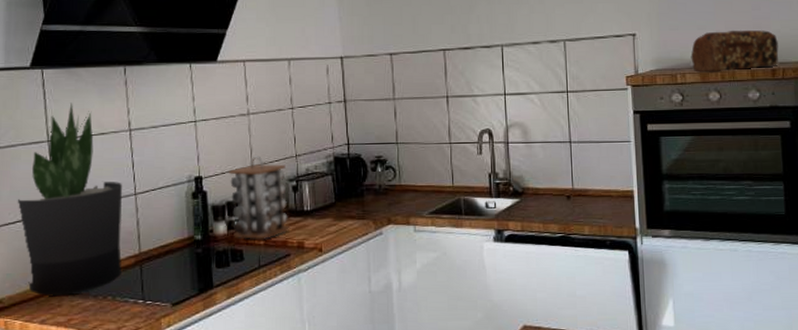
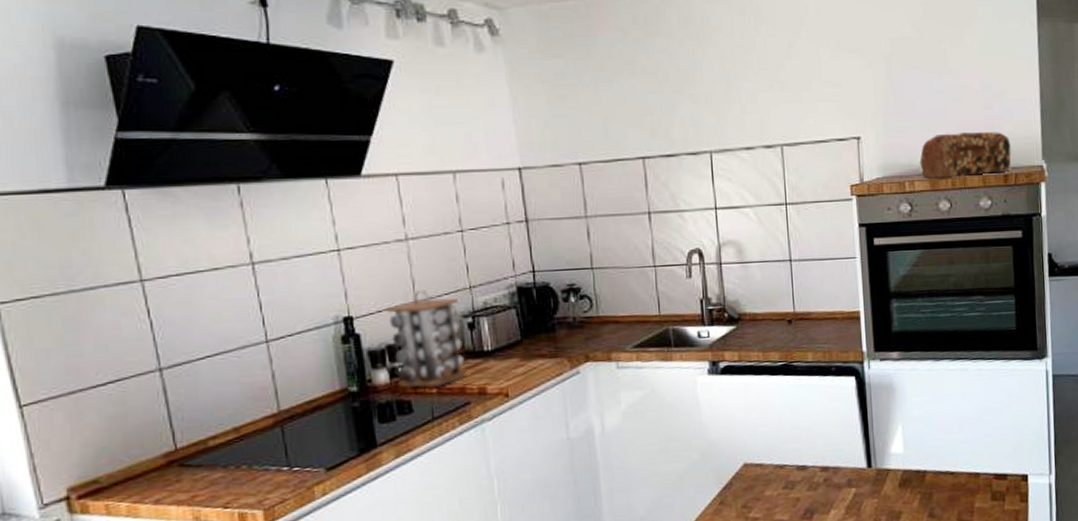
planter: present [17,102,122,296] -> none [105,231,257,471]

